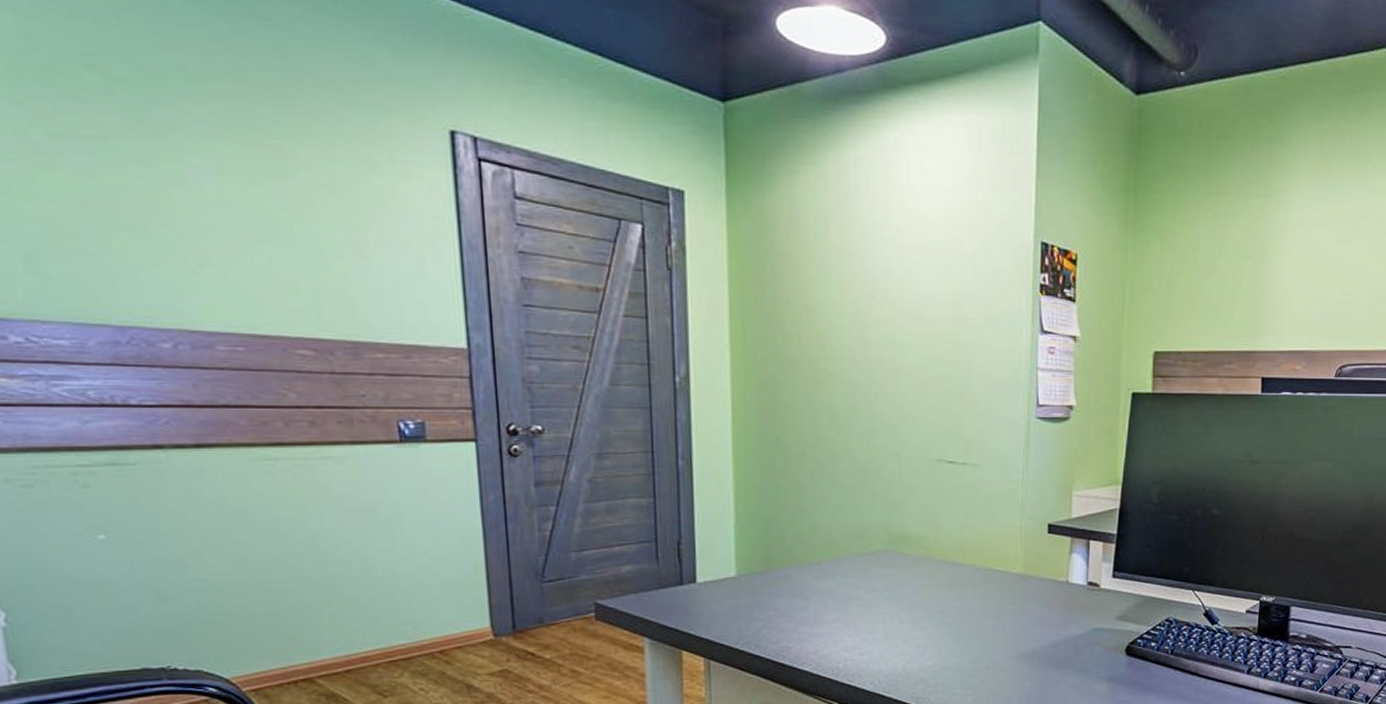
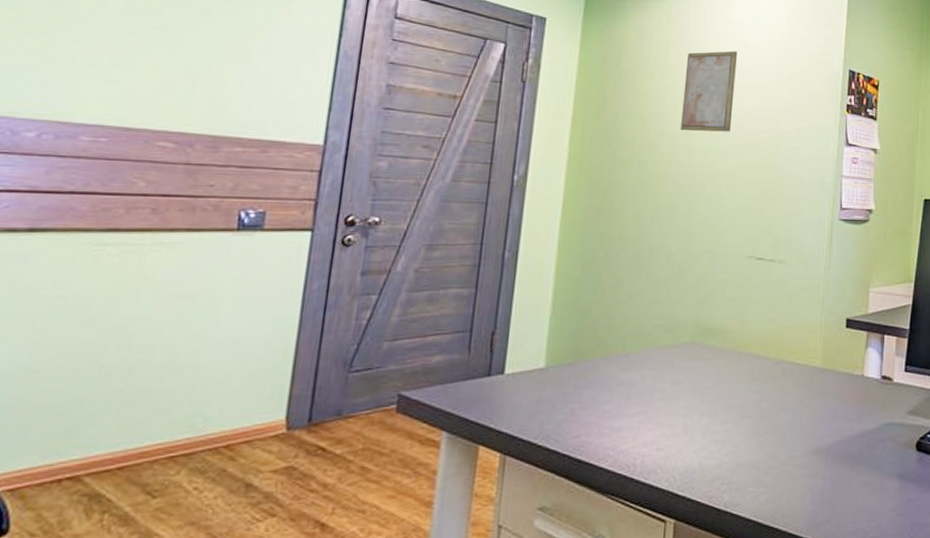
wall art: none [850,223,909,322] -> present [681,50,737,132]

